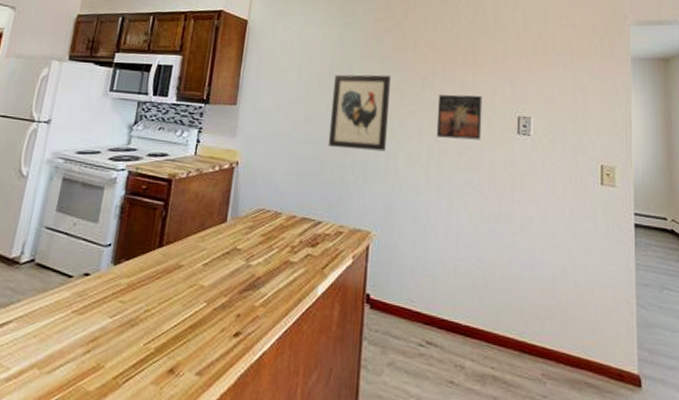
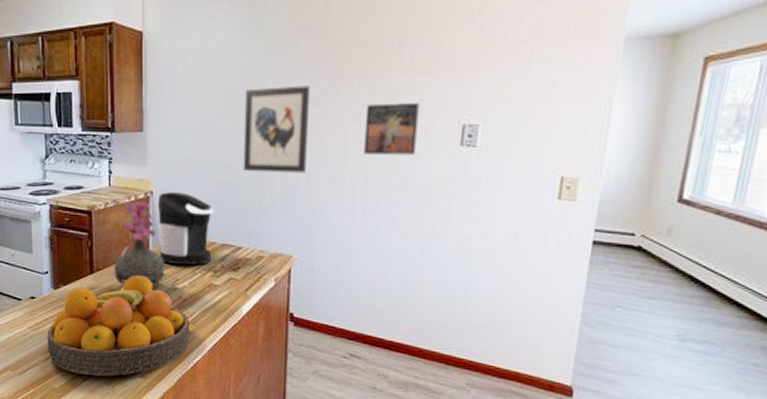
fruit bowl: none [90,250,261,374] -> present [47,275,190,377]
vase: none [185,171,242,263] -> present [114,202,165,286]
coffee maker: none [237,163,297,240] -> present [157,192,214,266]

